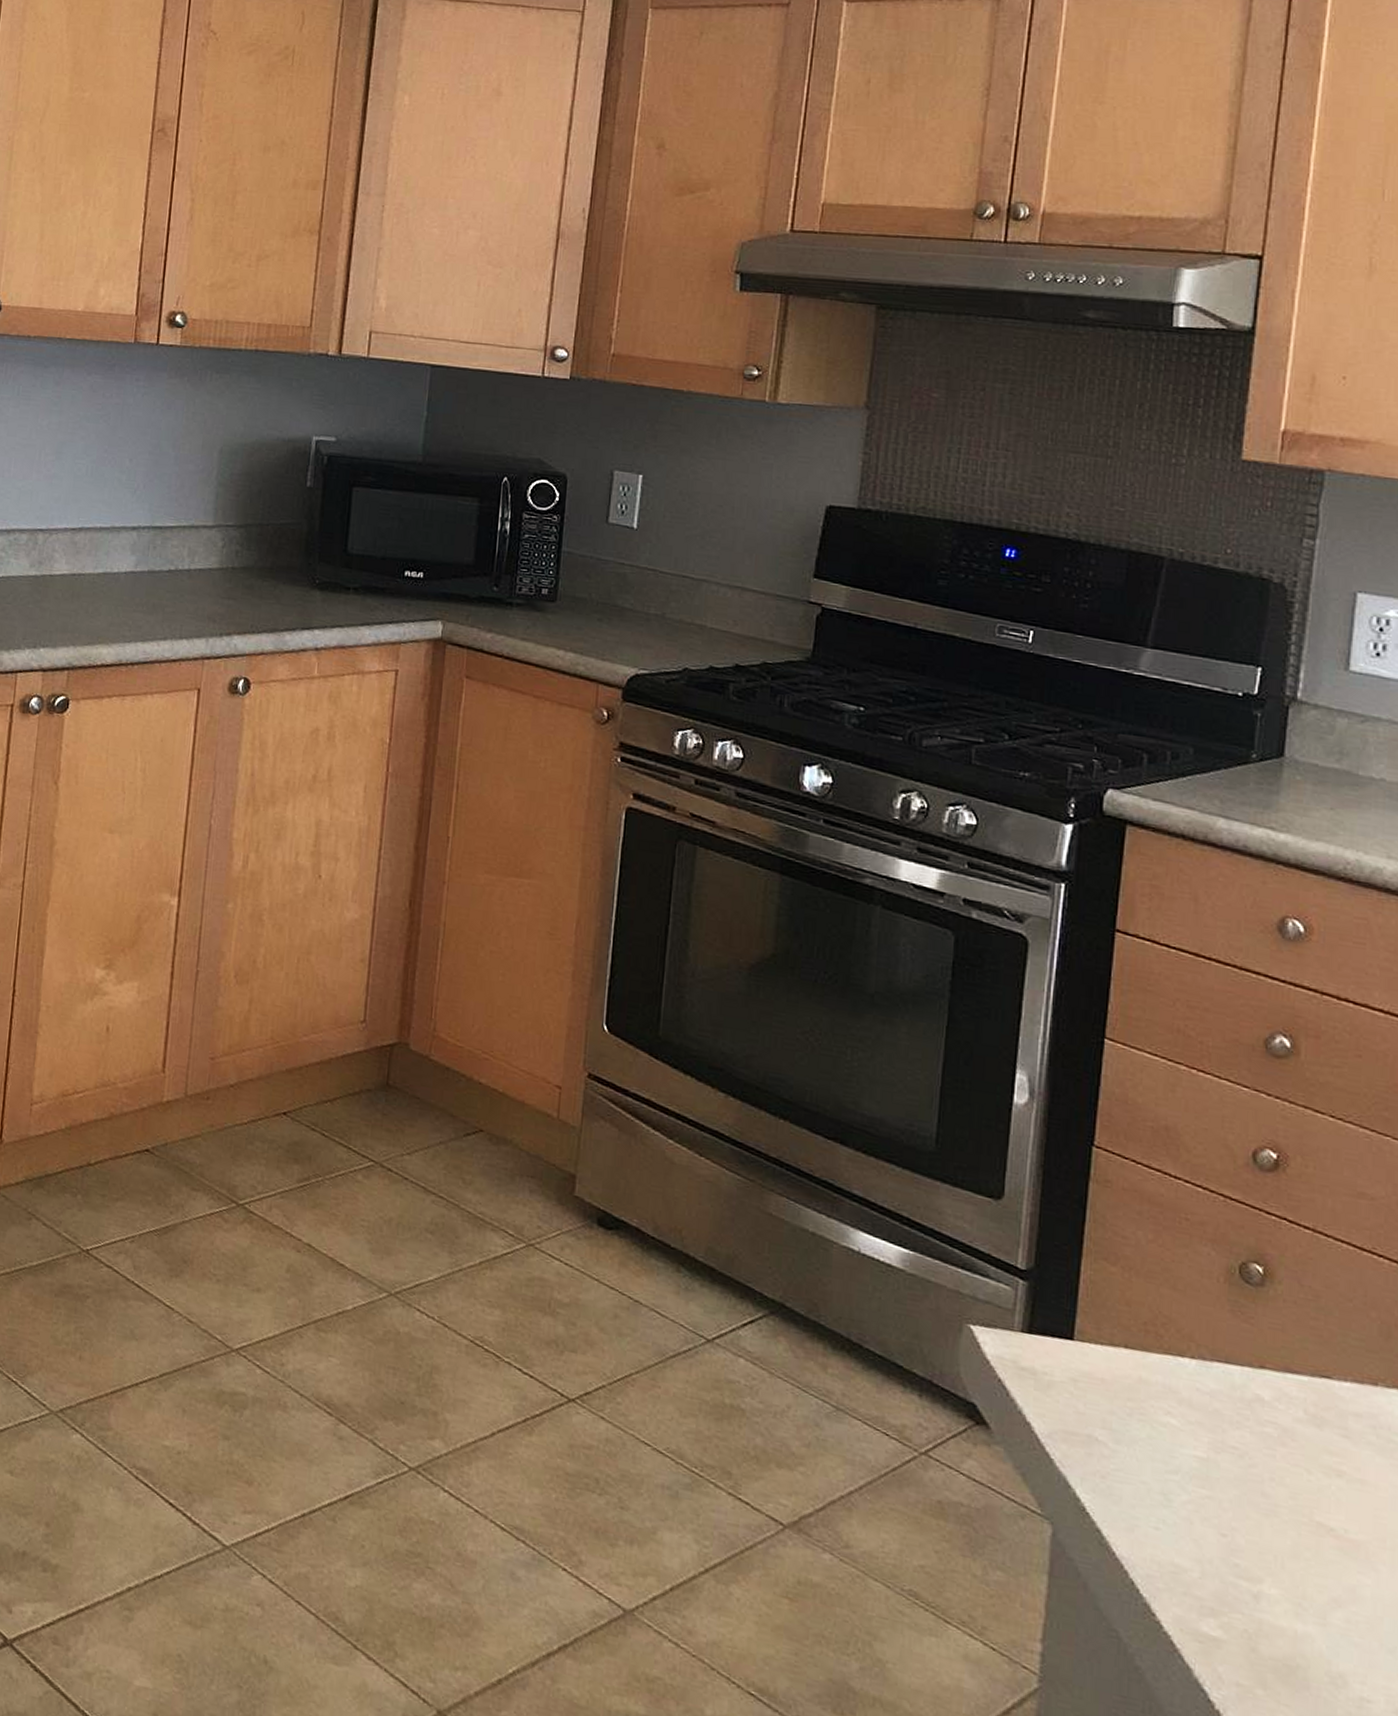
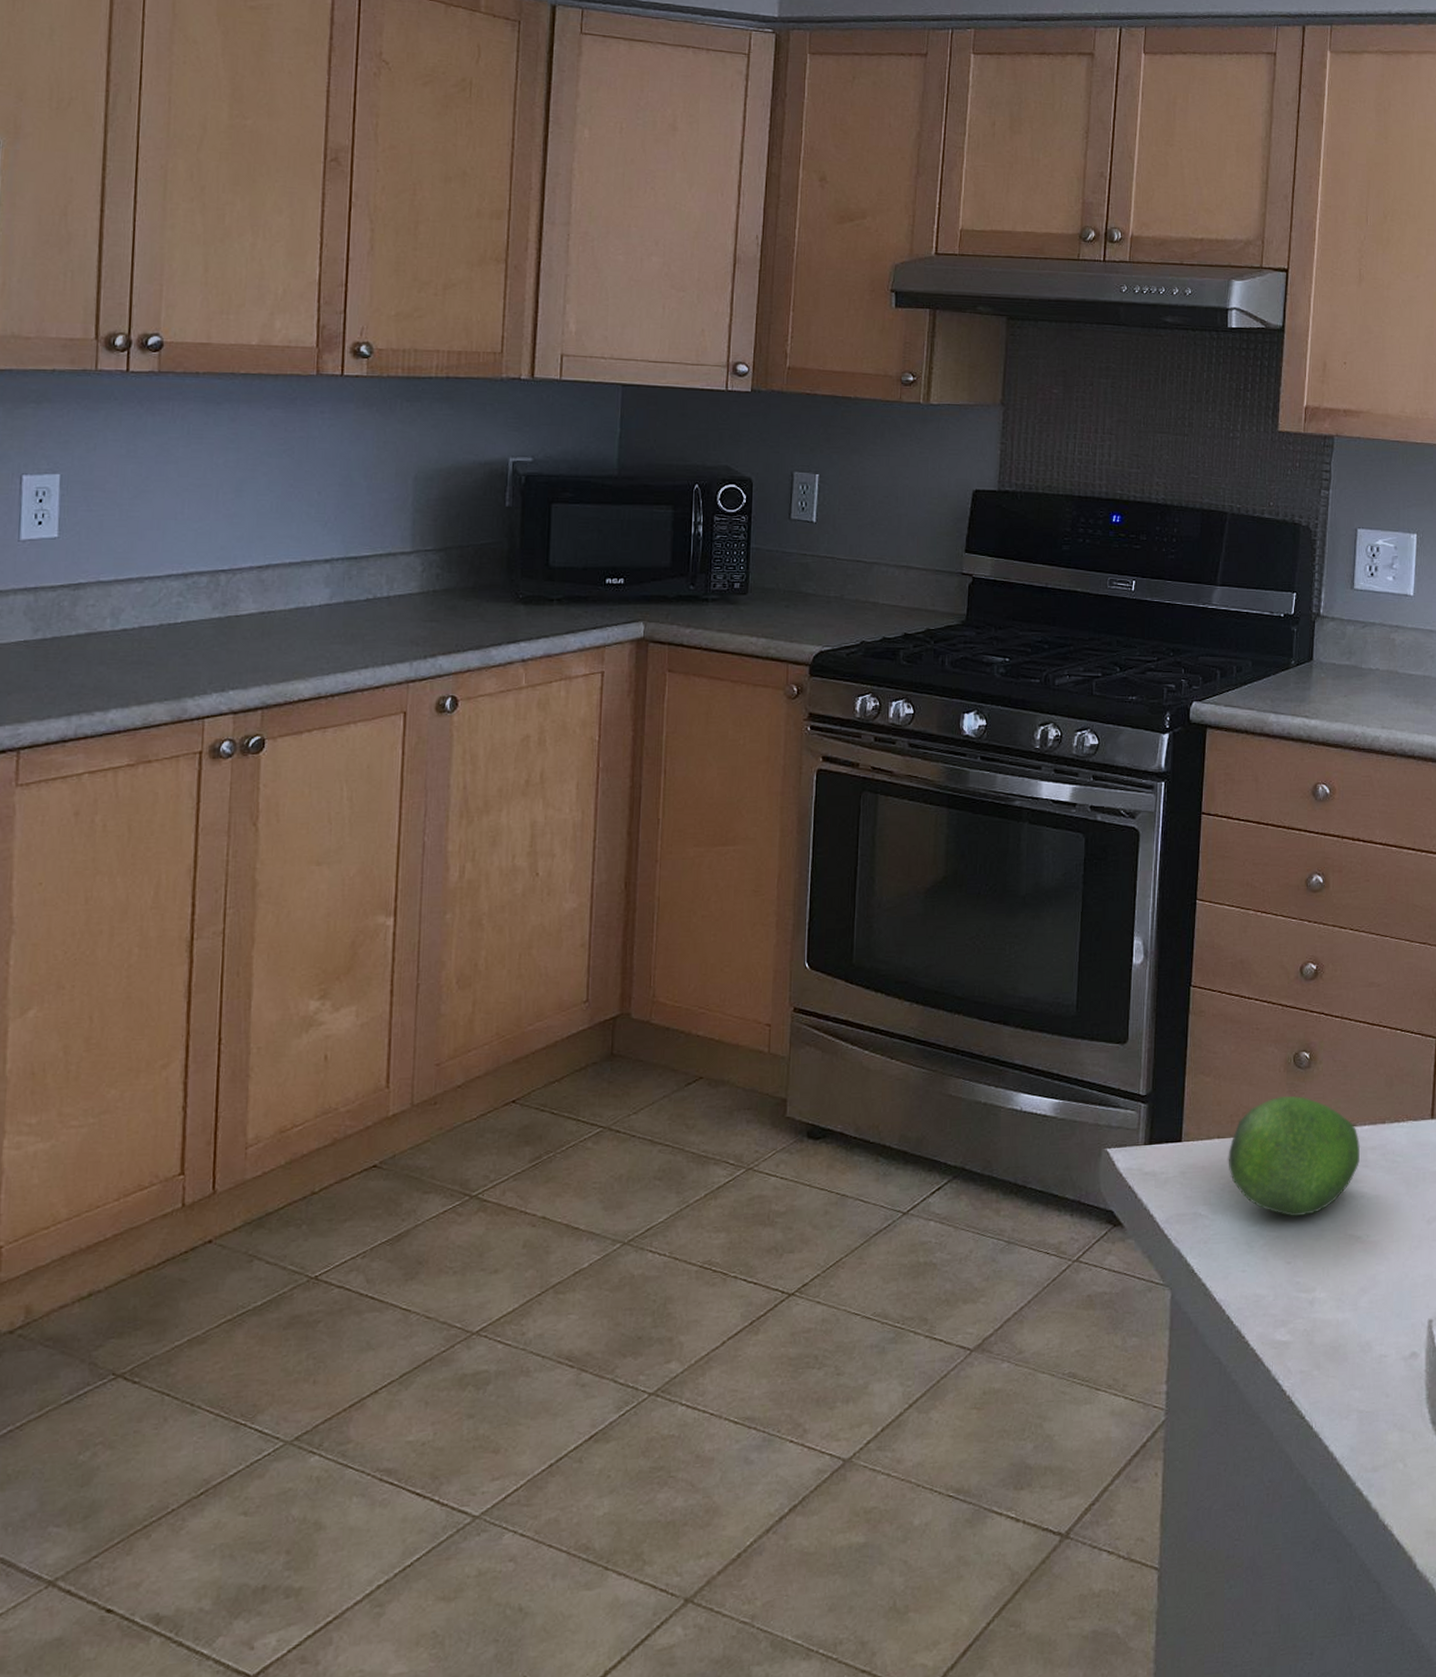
fruit: none [1138,1313,1338,1480] -> present [1228,1096,1361,1217]

